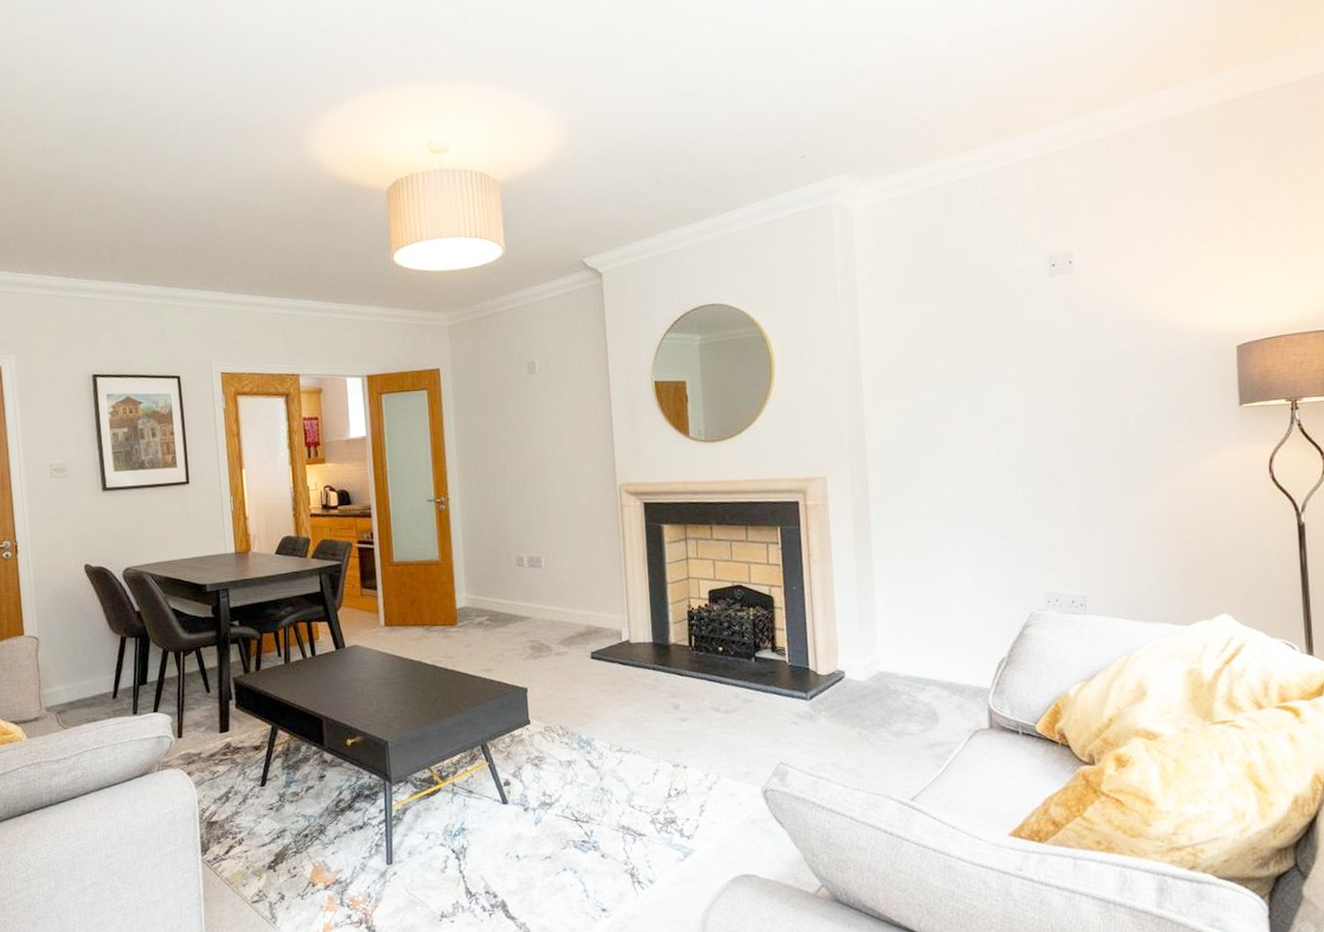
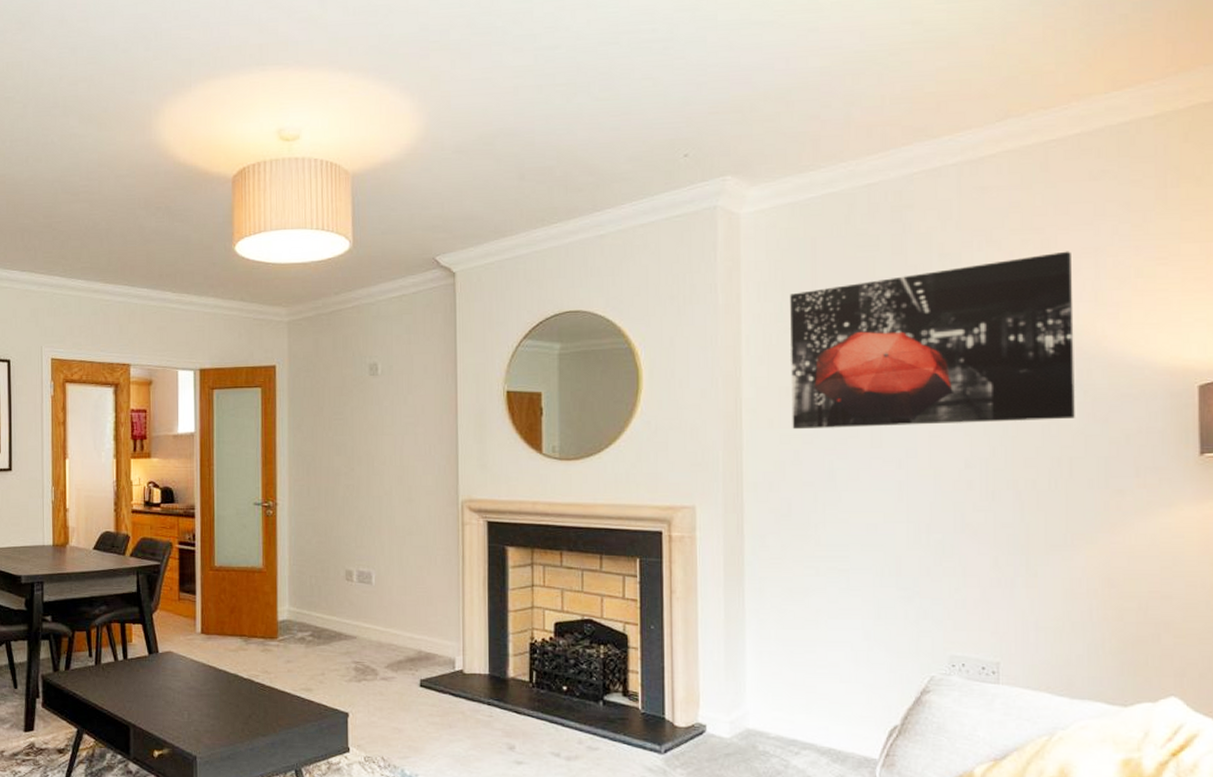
wall art: none [899,233,1139,403] -> present [790,251,1075,430]

